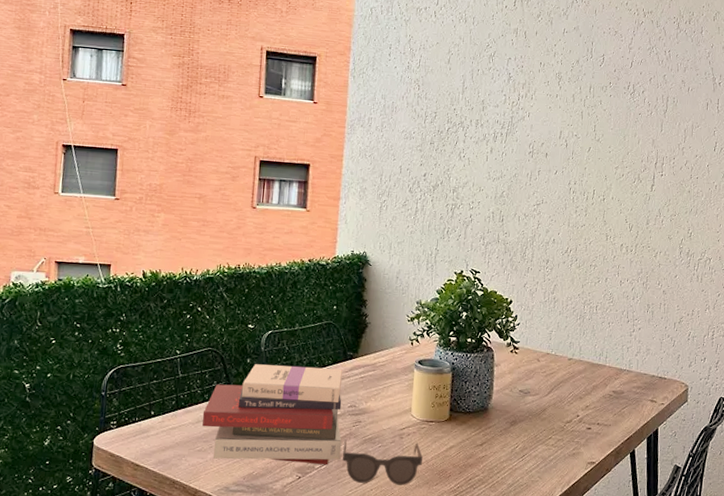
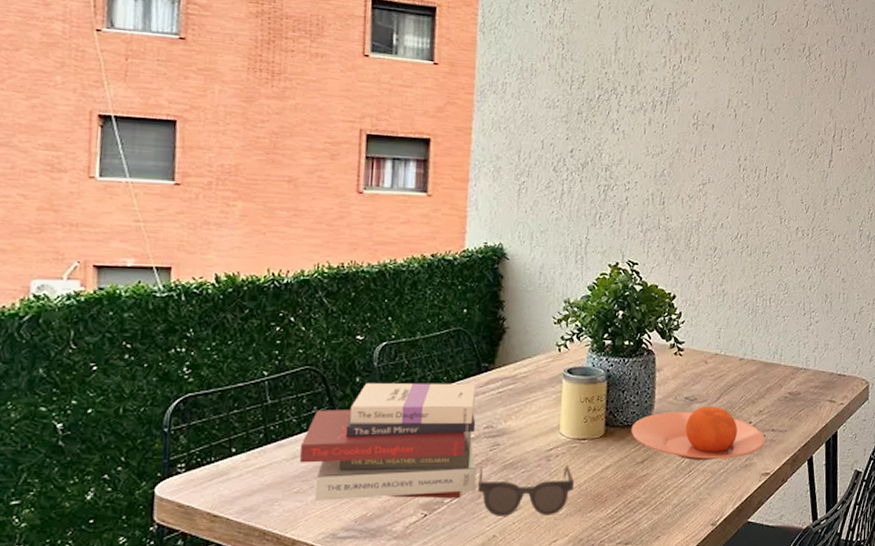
plate: none [472,399,592,447] -> present [631,406,766,460]

